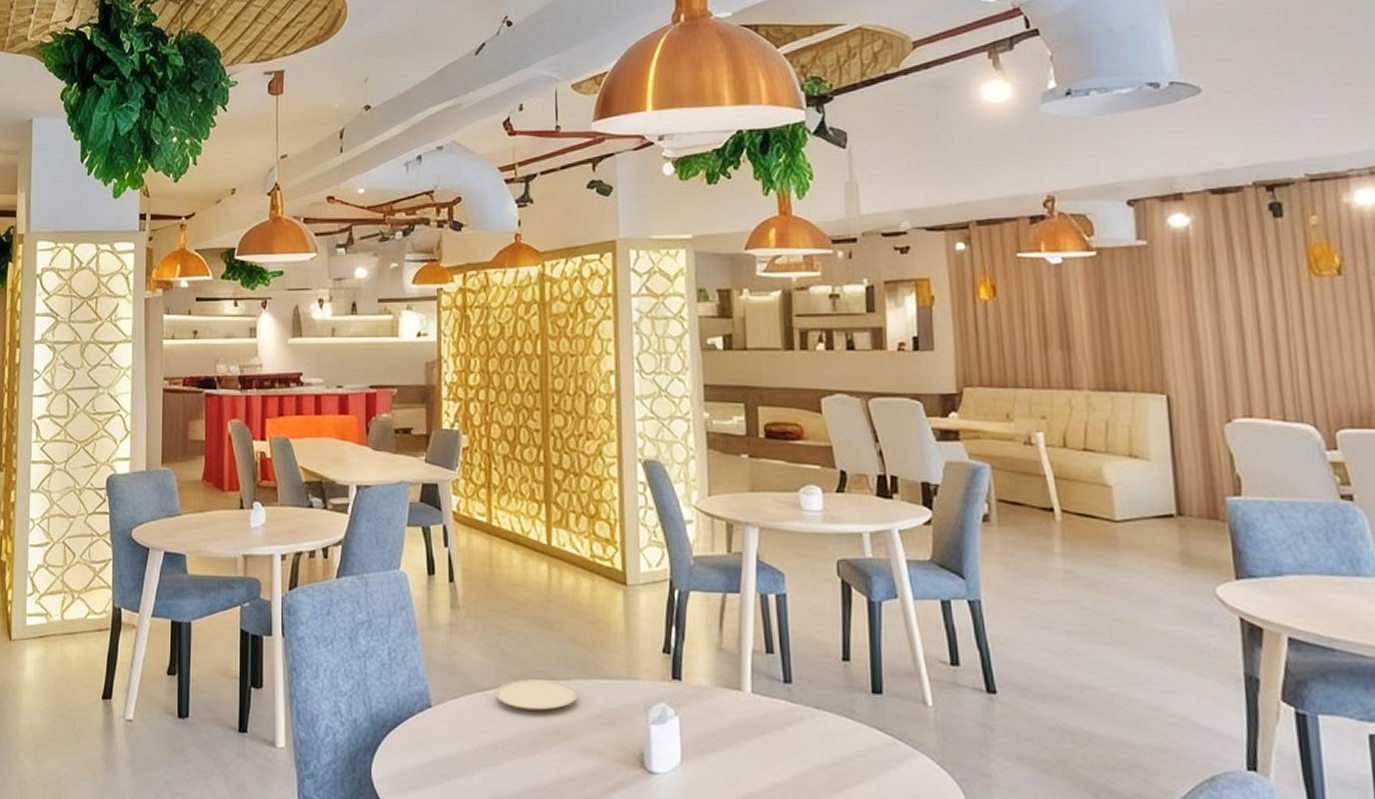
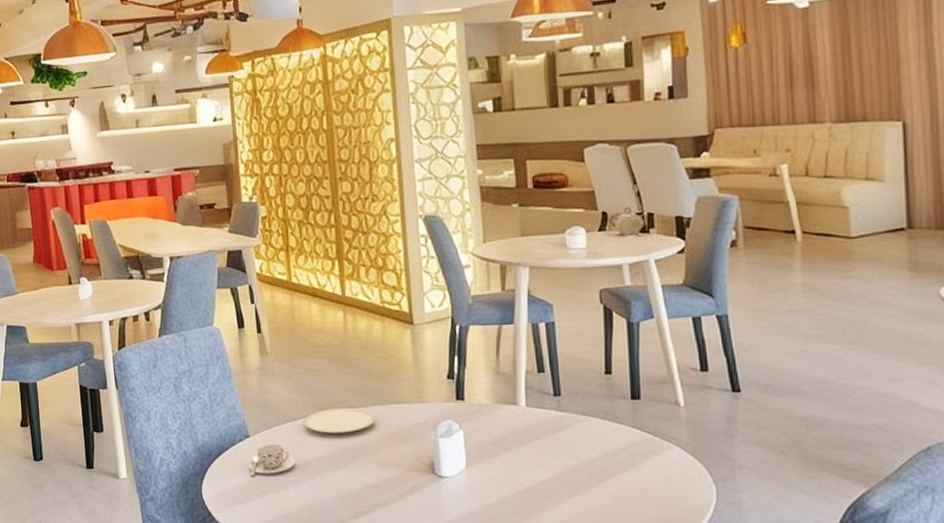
teacup: none [429,717,483,755] -> present [249,443,295,475]
sugar bowl: none [848,467,892,501] -> present [609,207,649,237]

